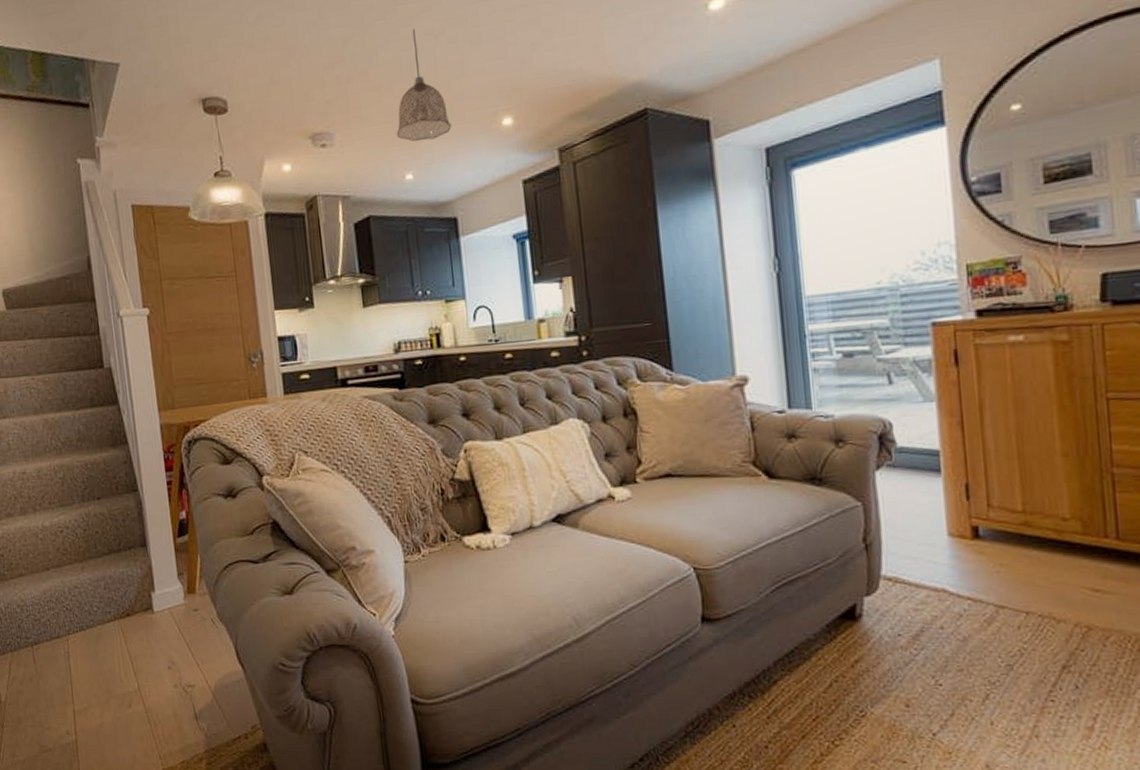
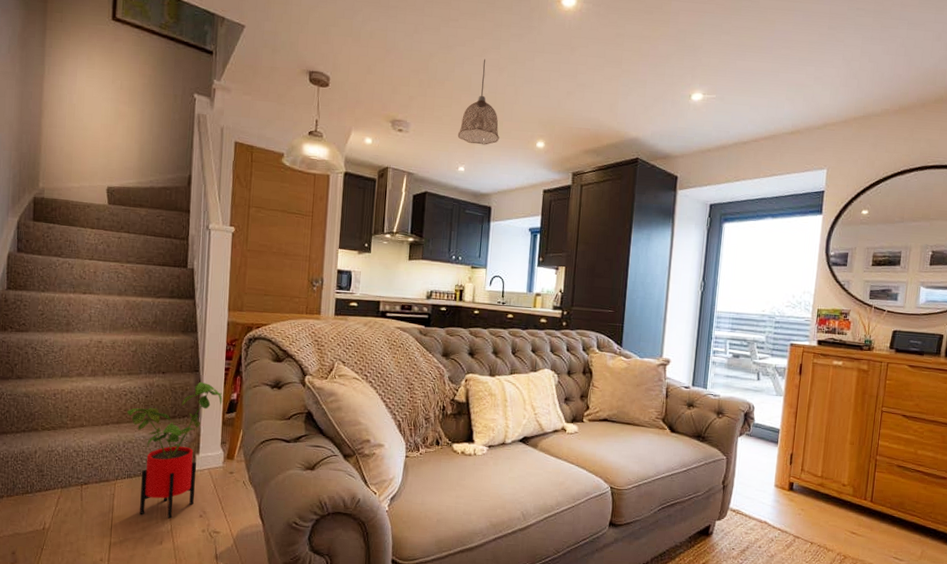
house plant: none [67,502,171,675] -> present [127,381,223,519]

